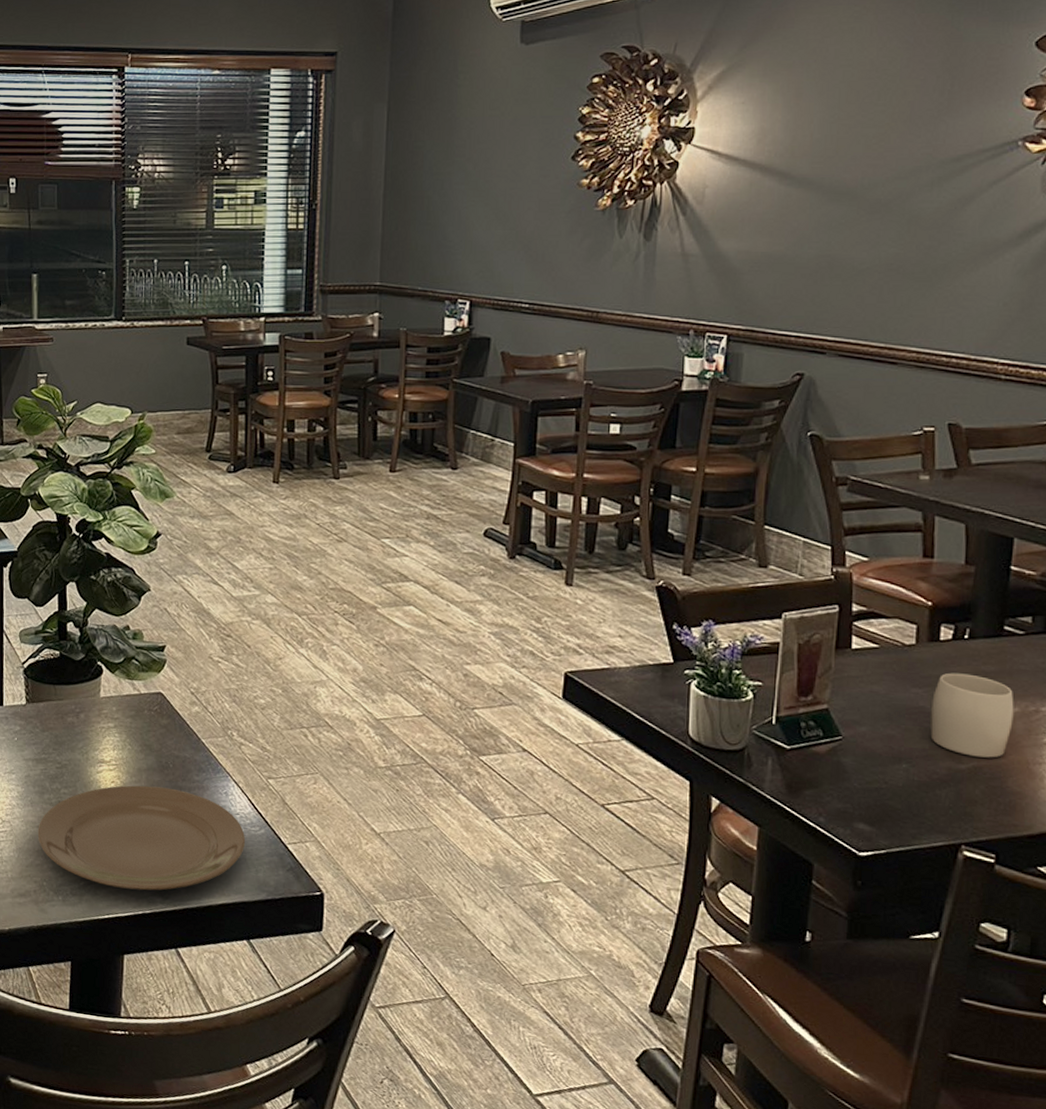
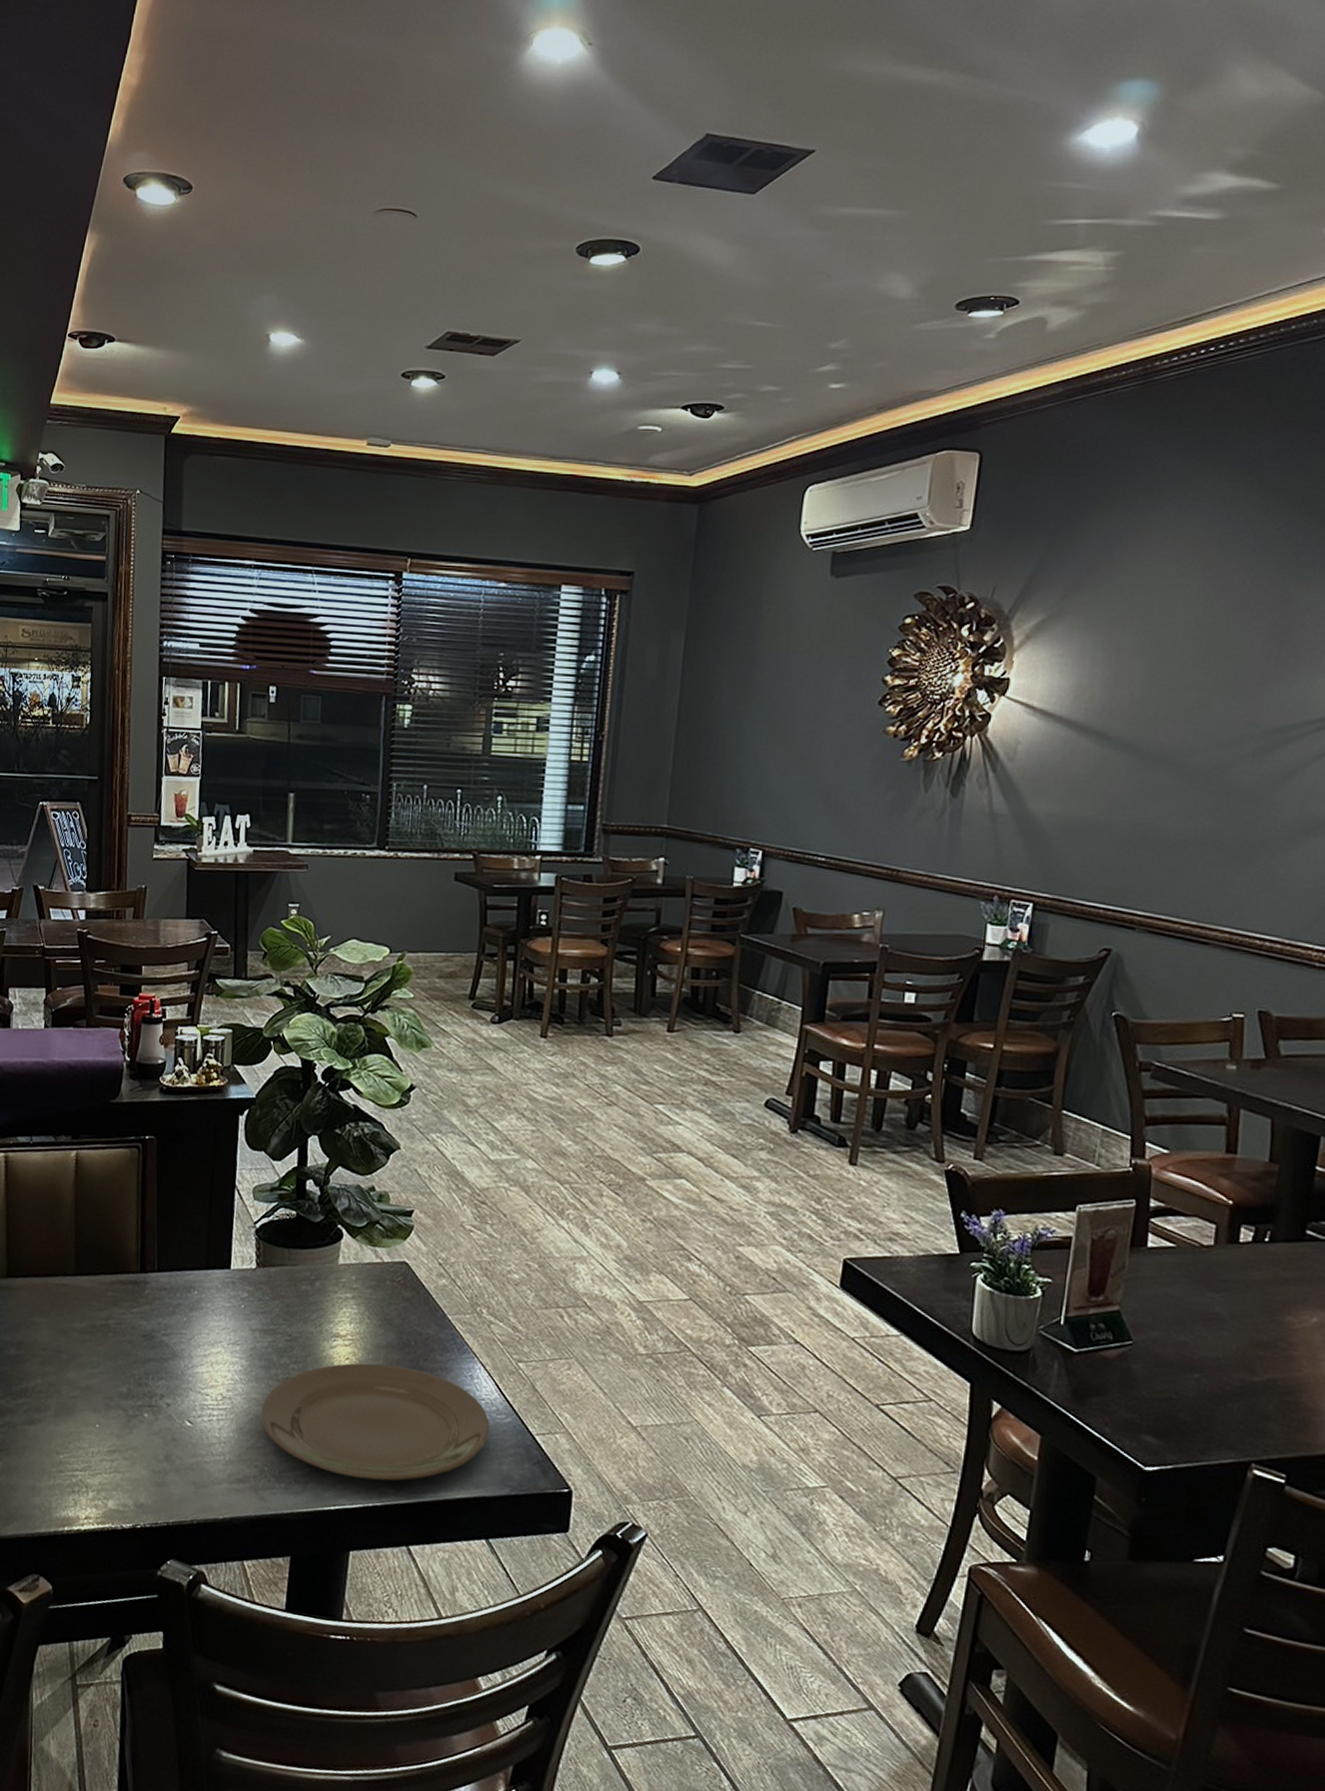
mug: present [930,673,1014,758] -> none [1225,1277,1313,1371]

